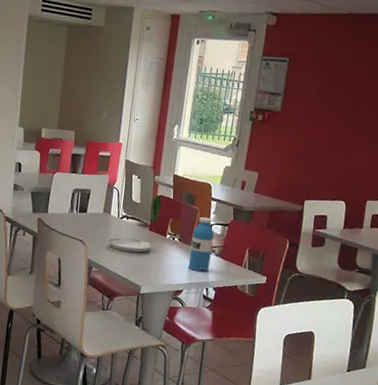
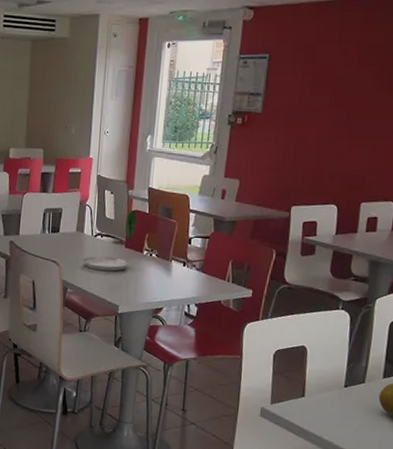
water bottle: present [188,216,215,272] -> none [167,230,195,288]

